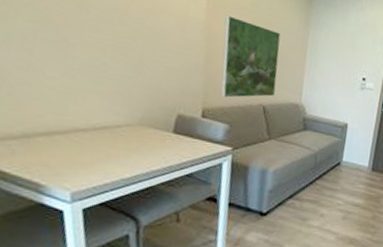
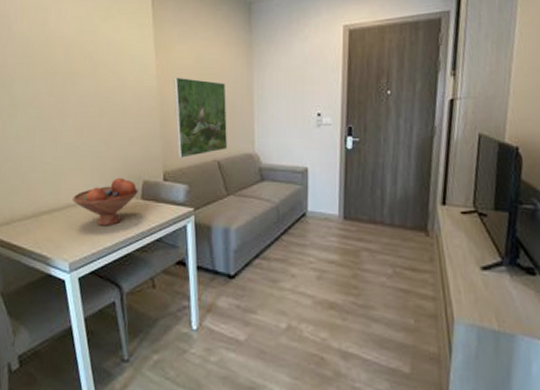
fruit bowl: none [83,107,171,157] -> present [72,177,138,226]

